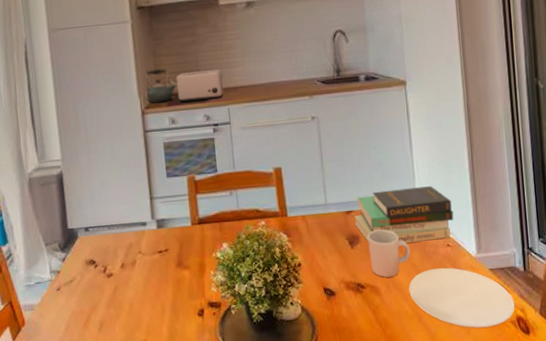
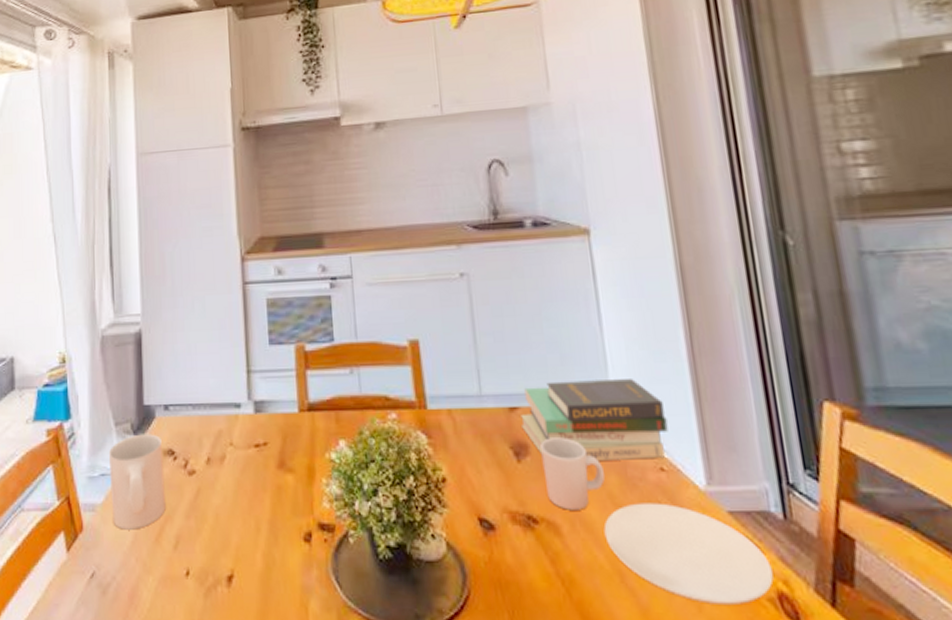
cup: none [41,249,91,321] -> present [108,434,166,530]
kettle: present [145,68,178,103] -> none [246,203,287,247]
toaster: present [176,69,224,103] -> none [285,207,345,248]

